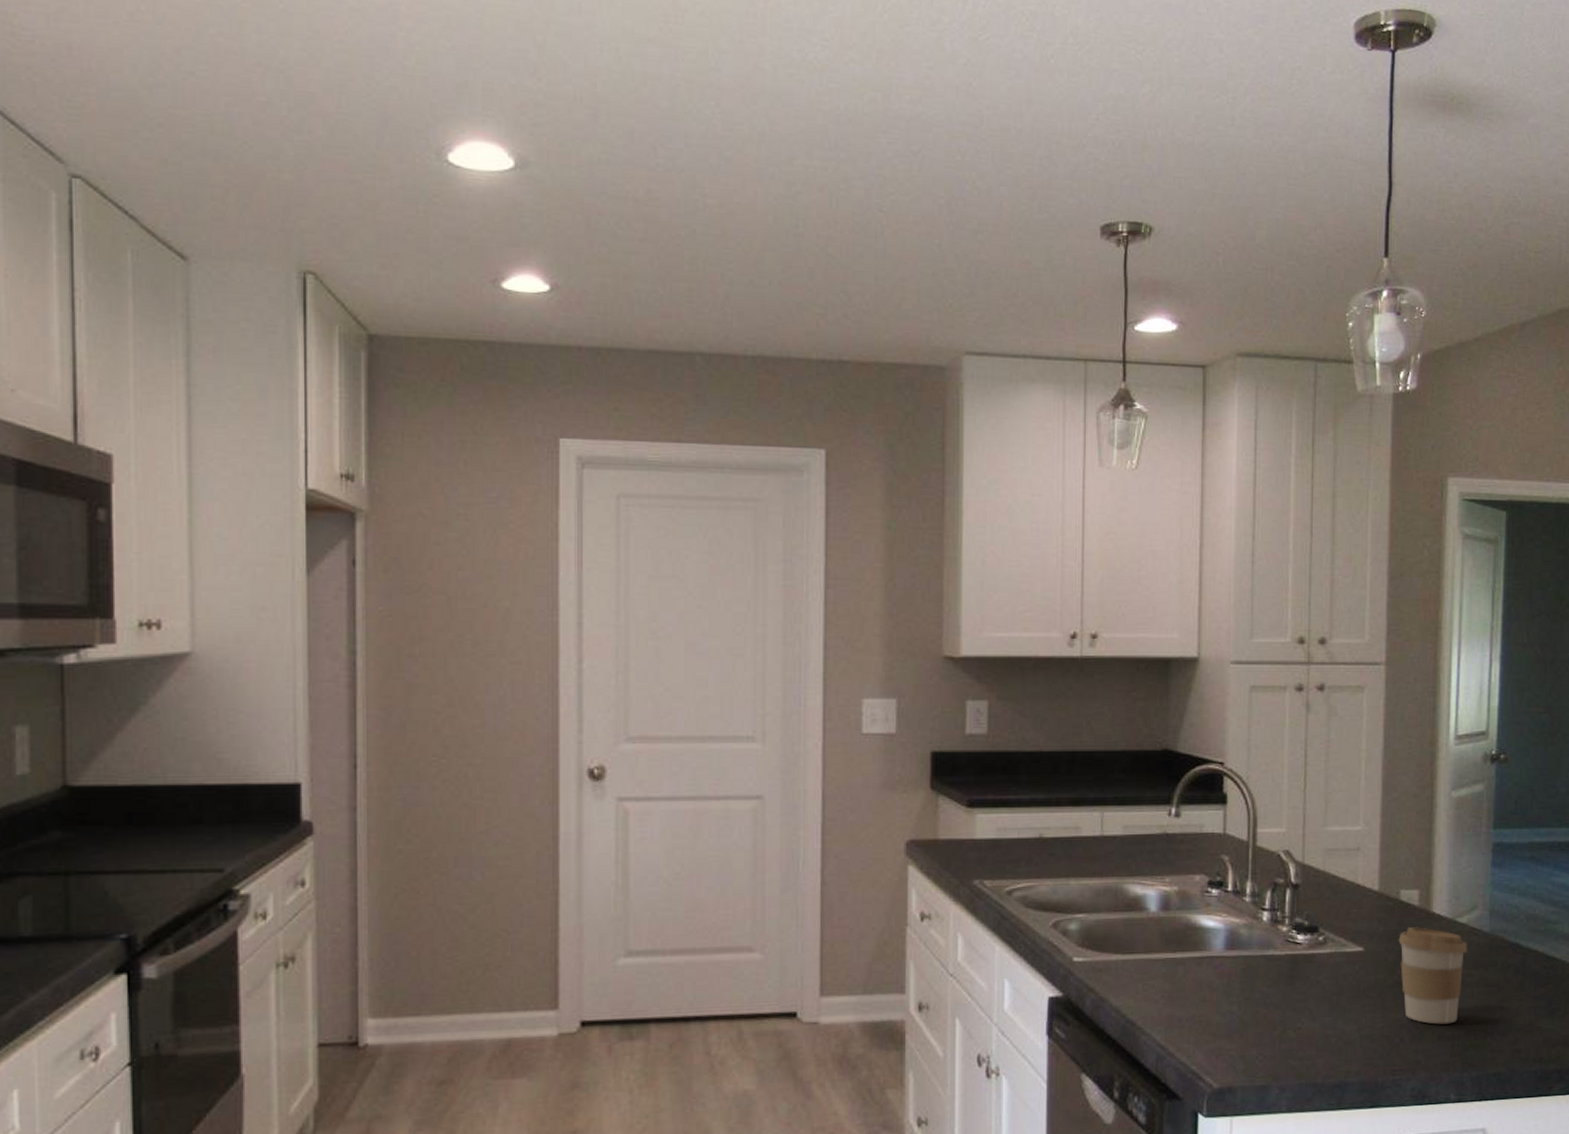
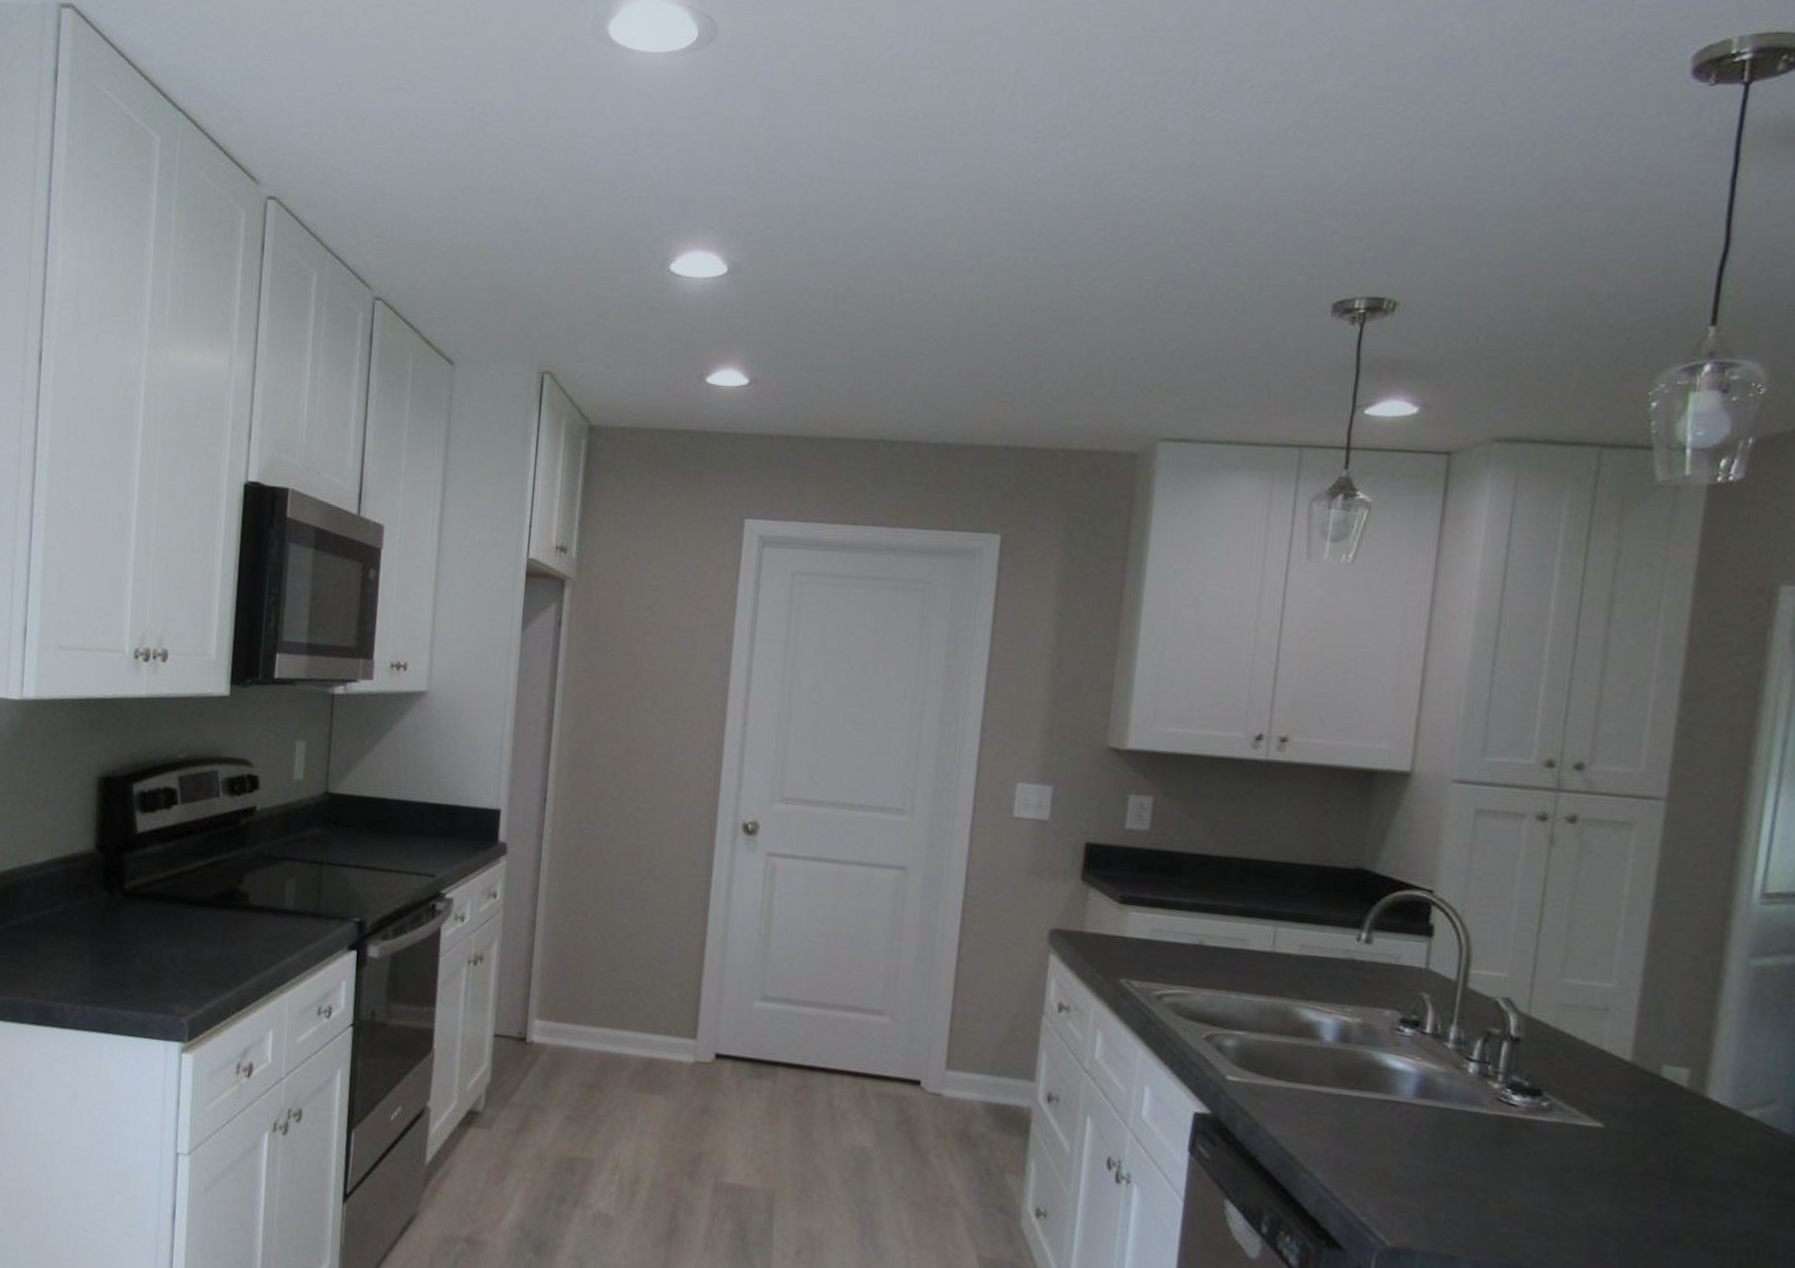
coffee cup: present [1398,927,1468,1025] -> none [1654,1110,1757,1234]

